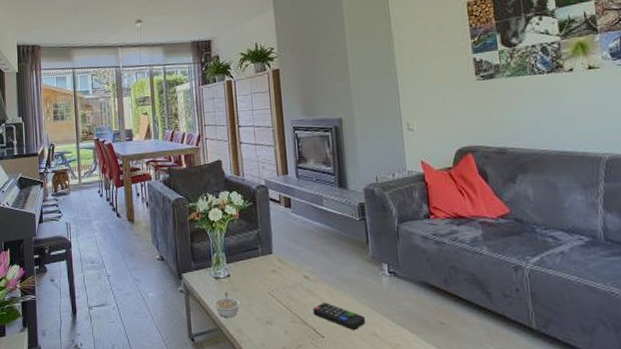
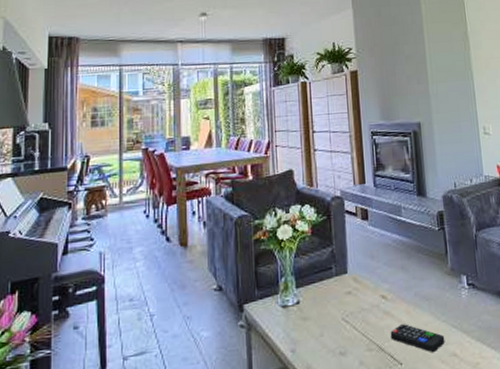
legume: present [214,292,241,318] -> none [280,322,311,354]

